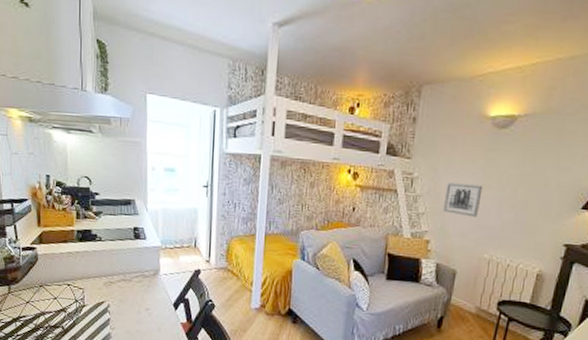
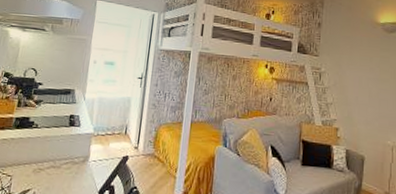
wall art: present [442,183,483,218] -> none [348,77,380,107]

